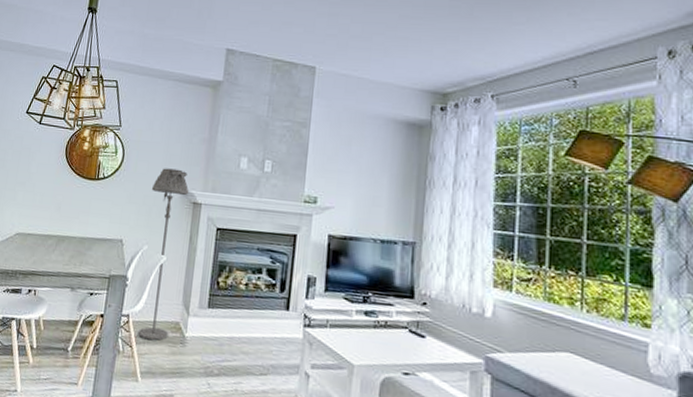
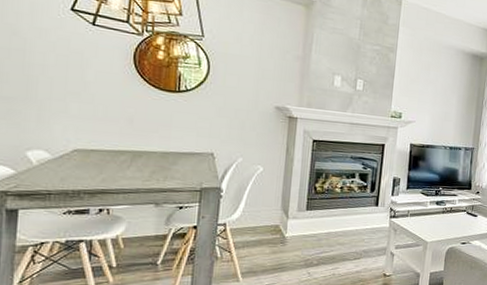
floor lamp: present [138,168,189,341] -> none [237,82,284,244]

